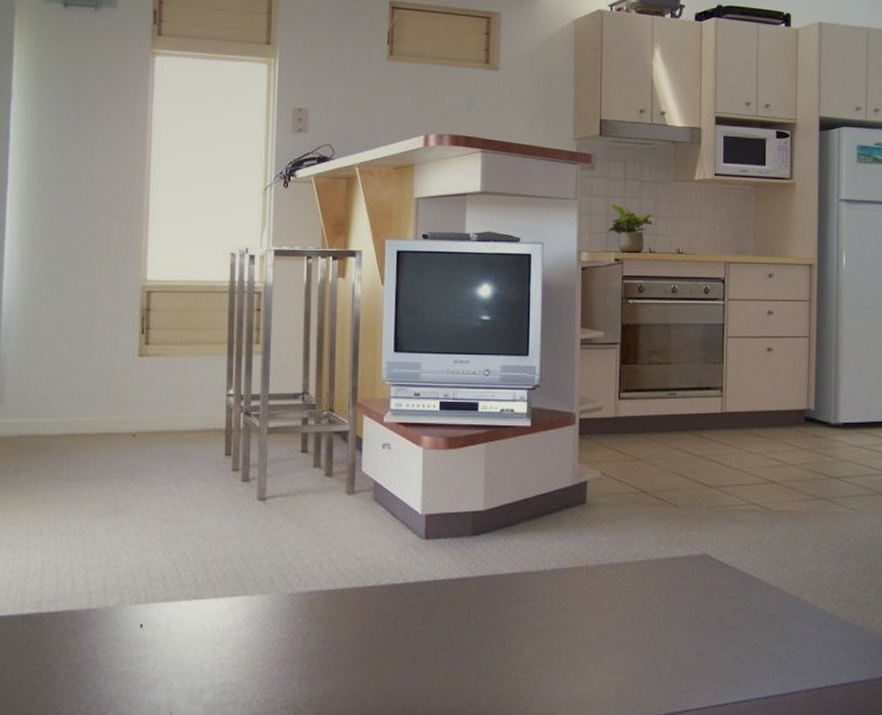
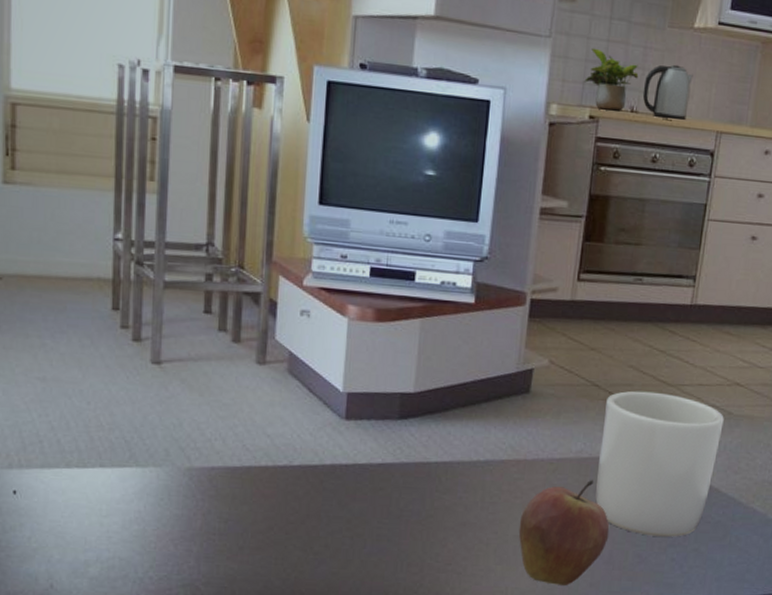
fruit: none [587,581,672,687] -> present [518,479,610,585]
mug: none [654,494,765,633] -> present [595,390,724,537]
kettle: none [658,211,699,256] -> present [642,64,693,120]

